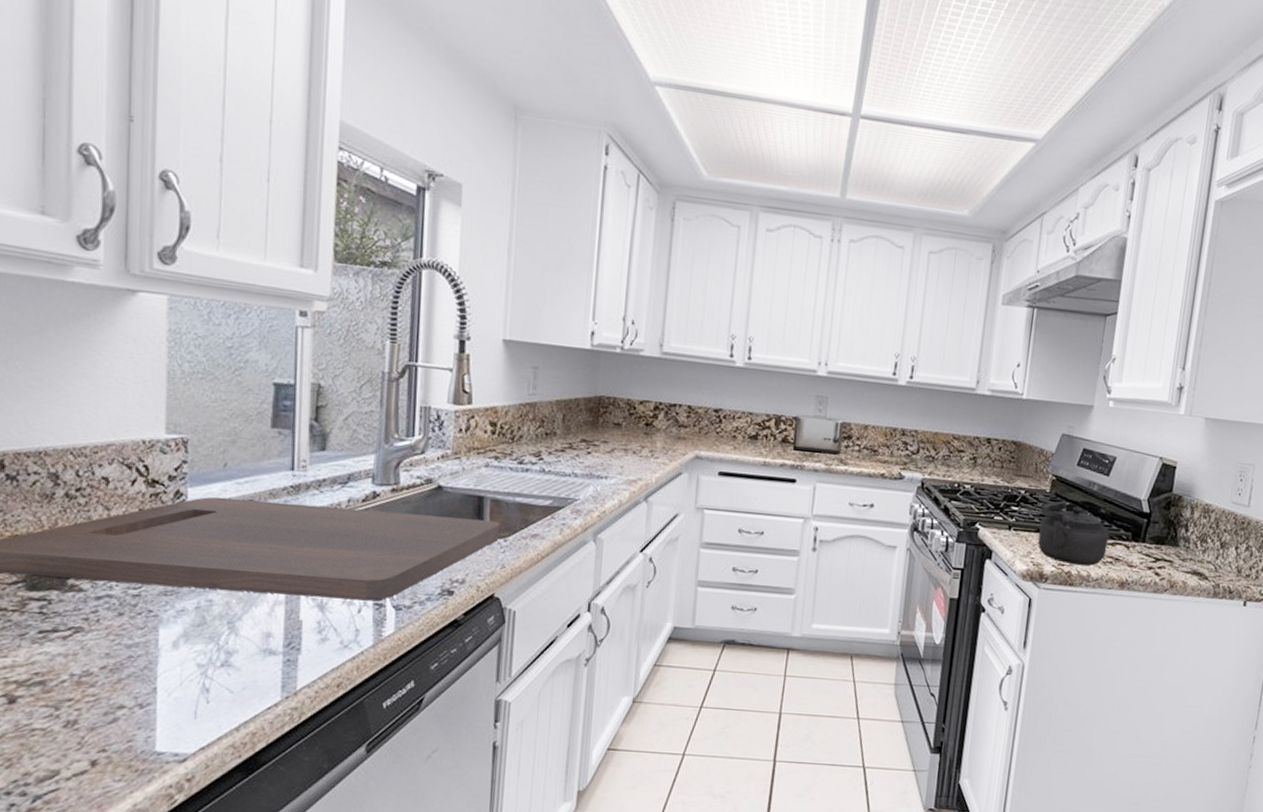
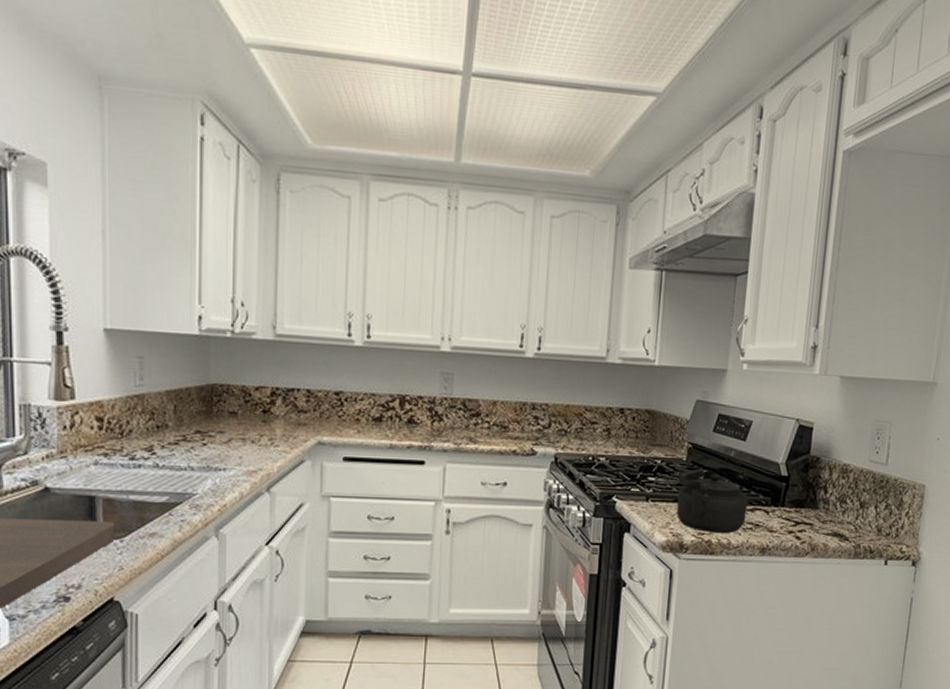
toaster: present [791,414,848,455] -> none [417,392,476,433]

